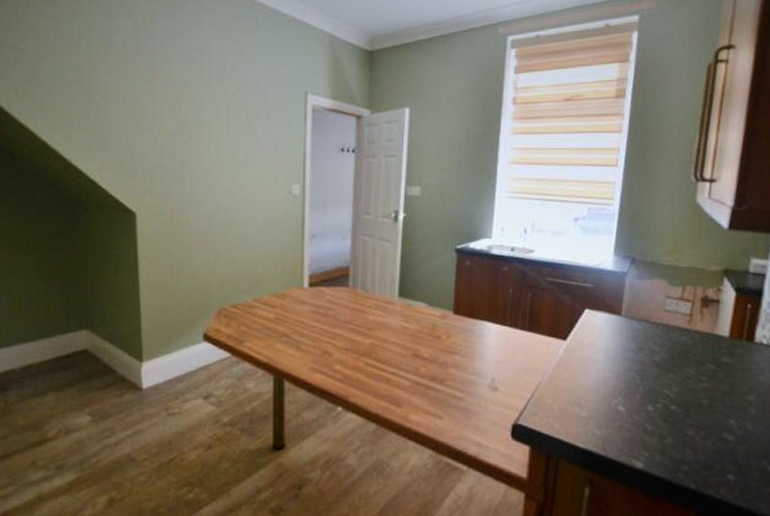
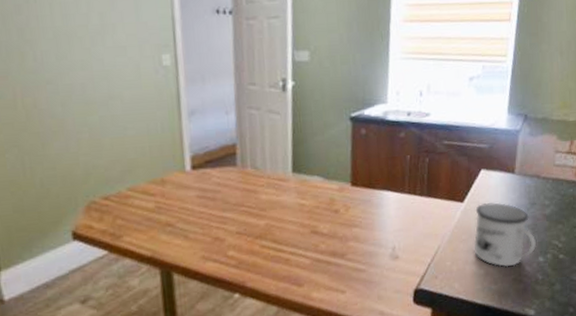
mug: none [576,343,646,413] -> present [473,202,537,268]

